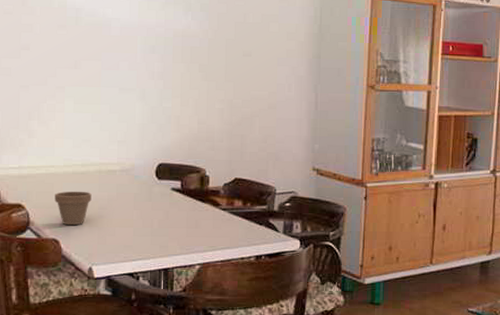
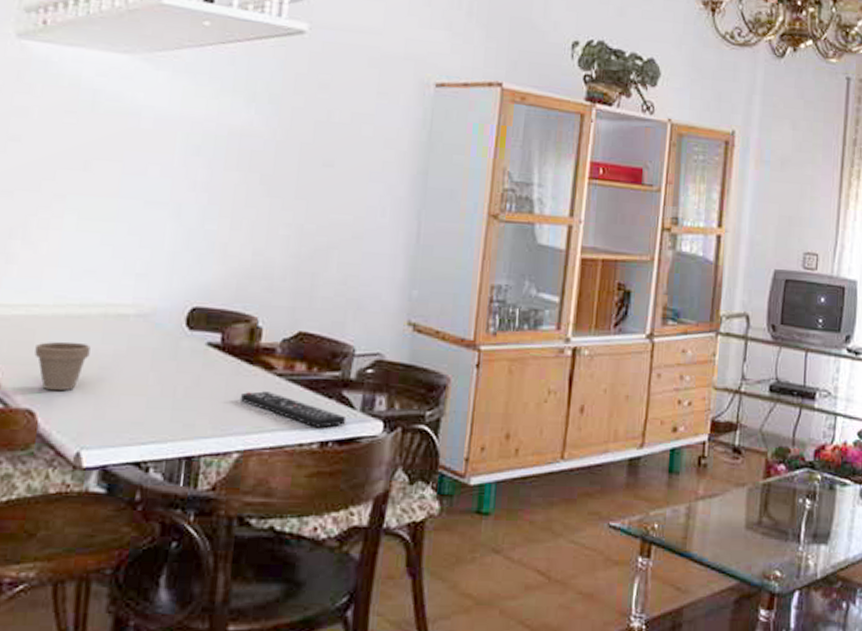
remote control: none [197,221,273,246] -> present [239,391,347,428]

